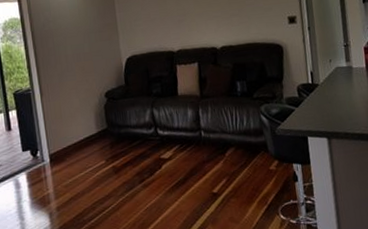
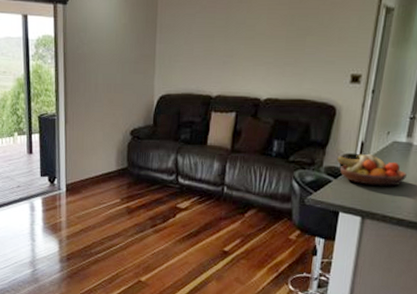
fruit bowl: none [292,80,355,109] -> present [335,153,407,186]

